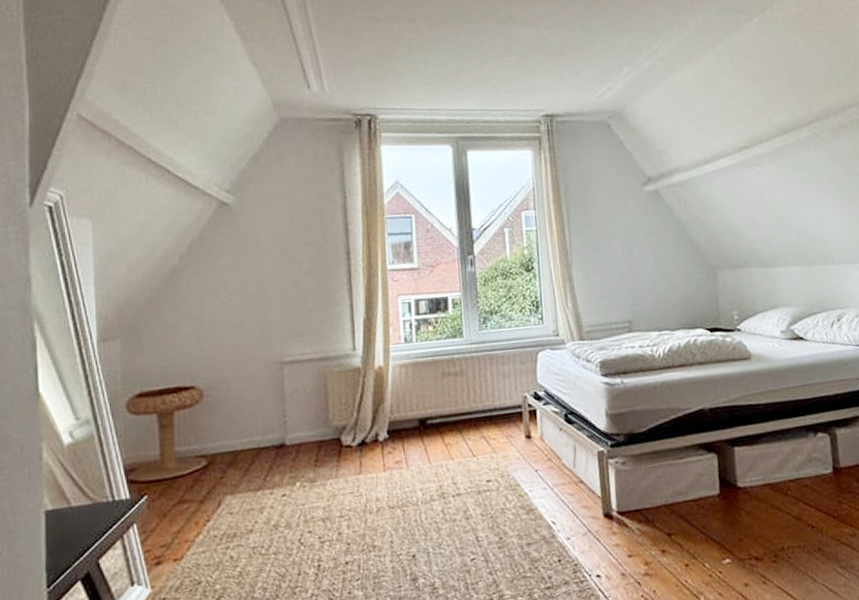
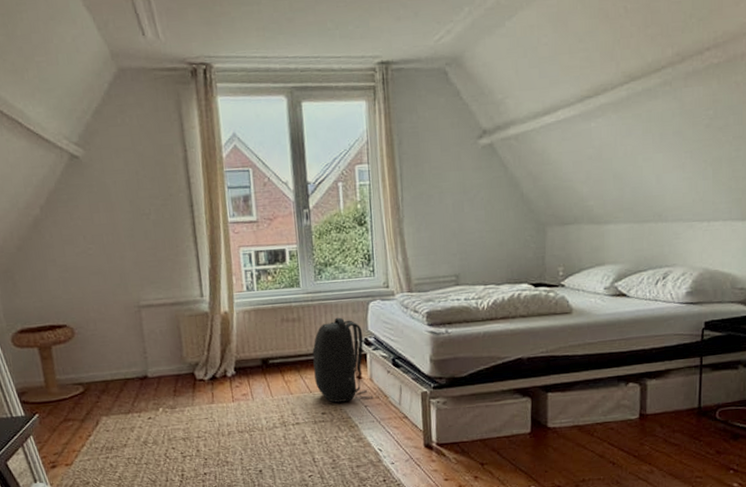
backpack: none [476,369,545,468] -> present [312,317,373,403]

